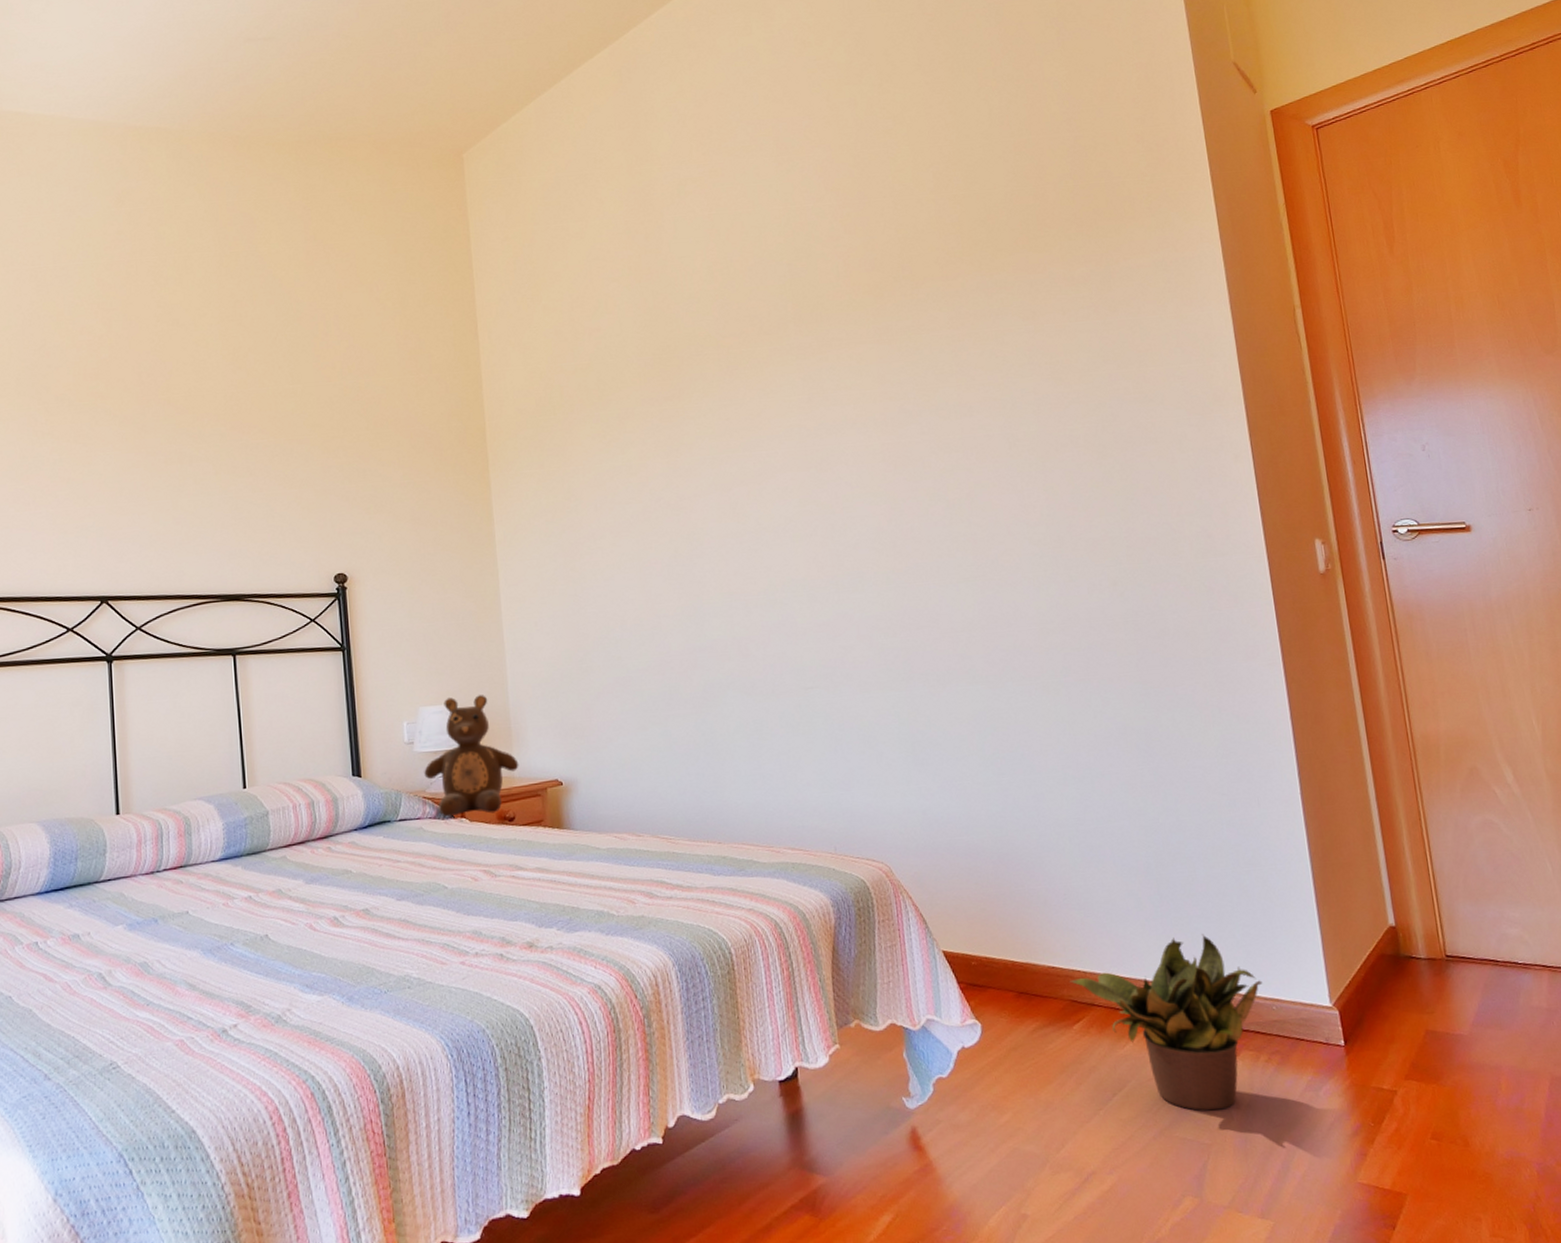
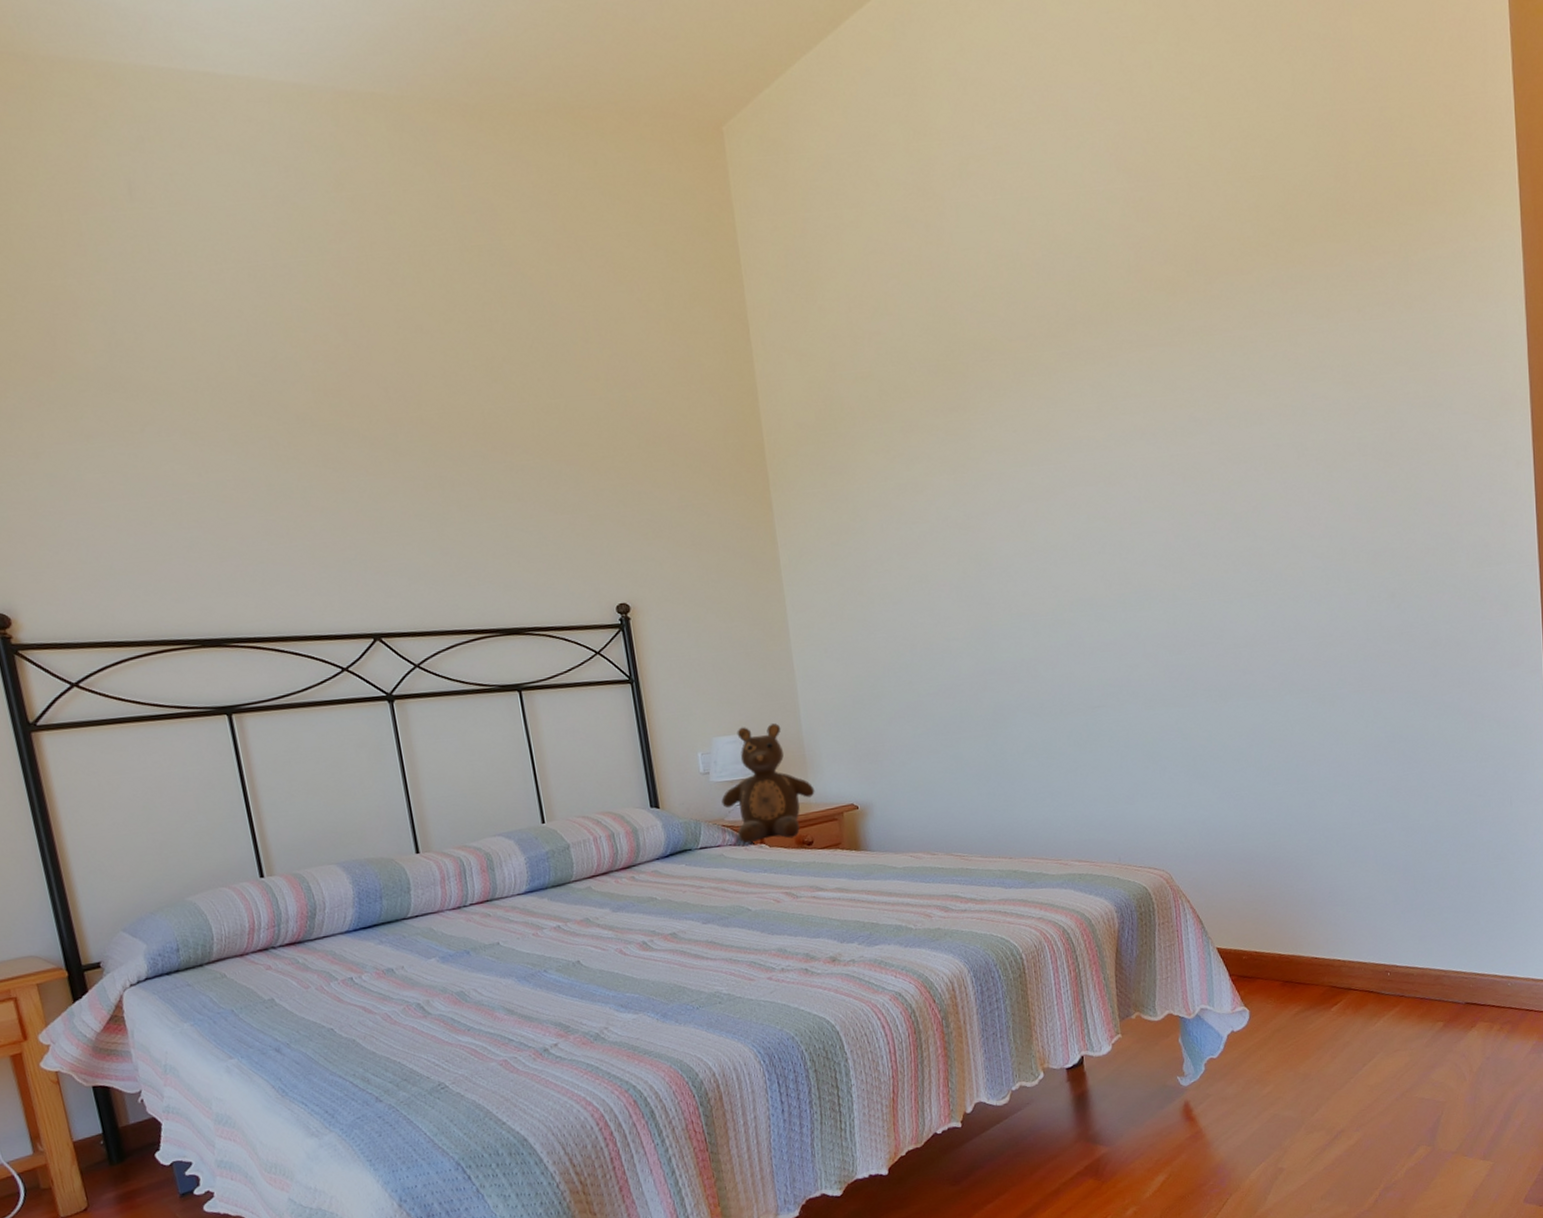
potted plant: present [1069,934,1263,1111] -> none [1330,923,1501,1075]

